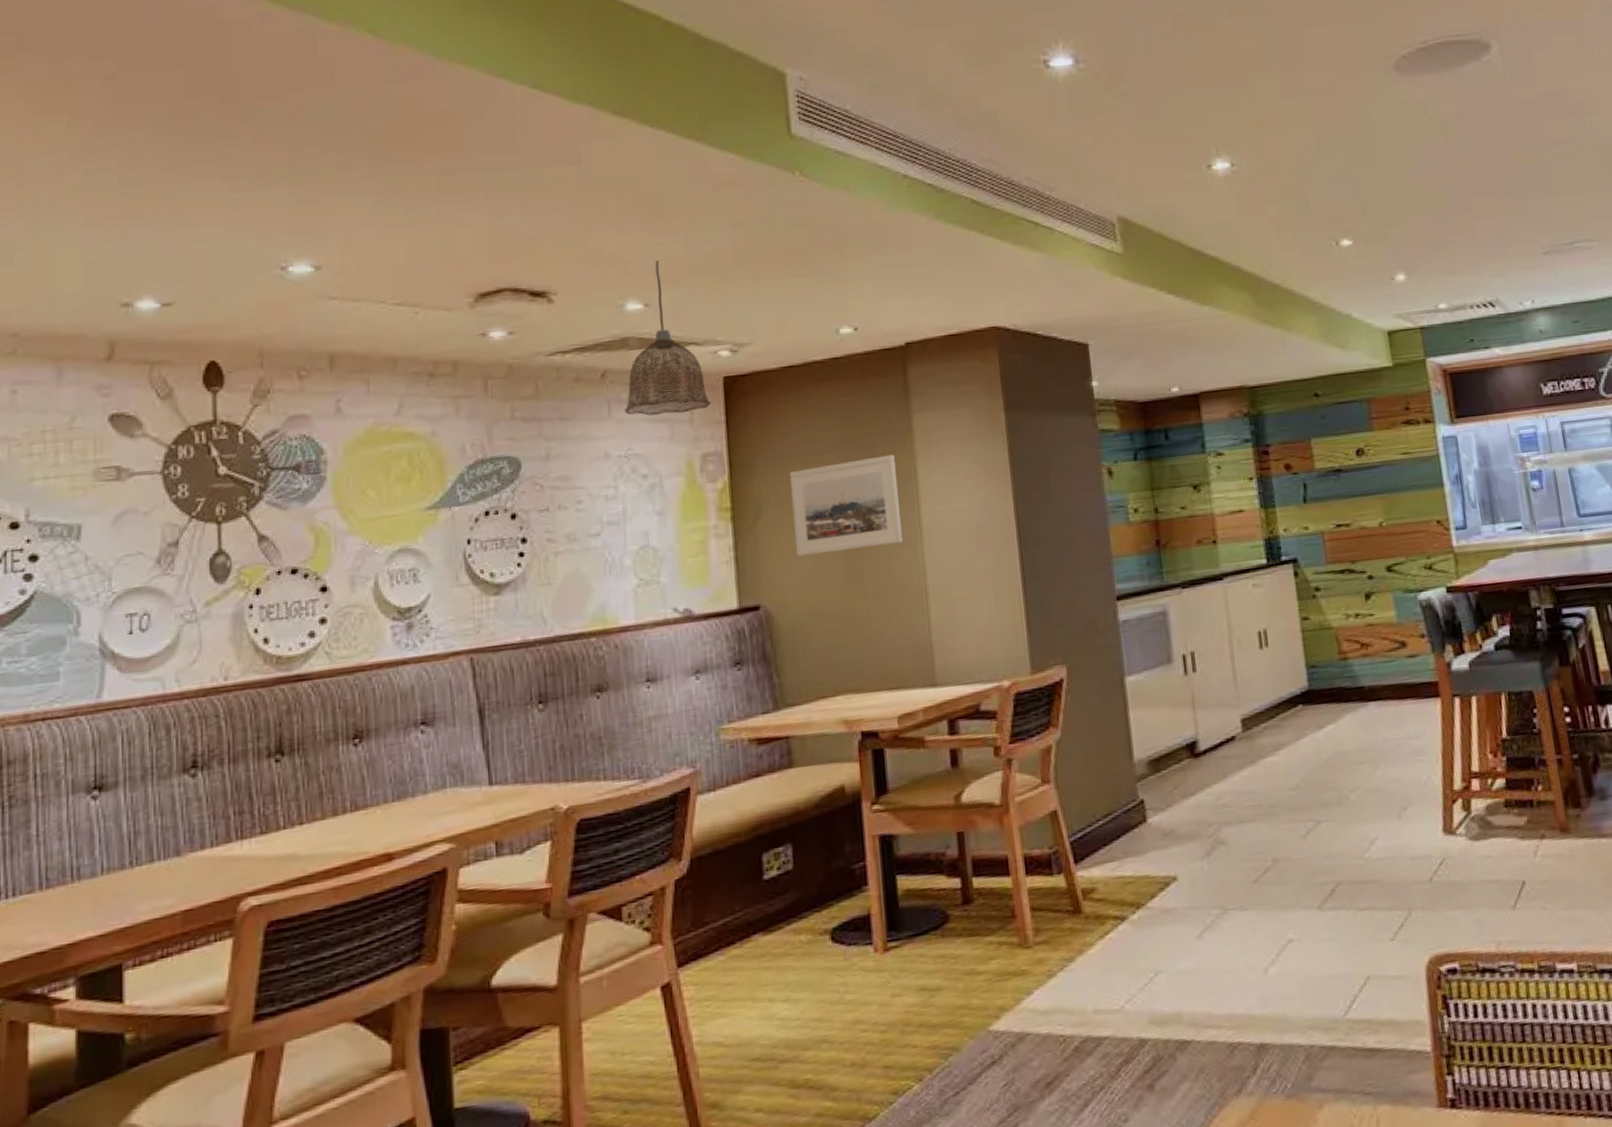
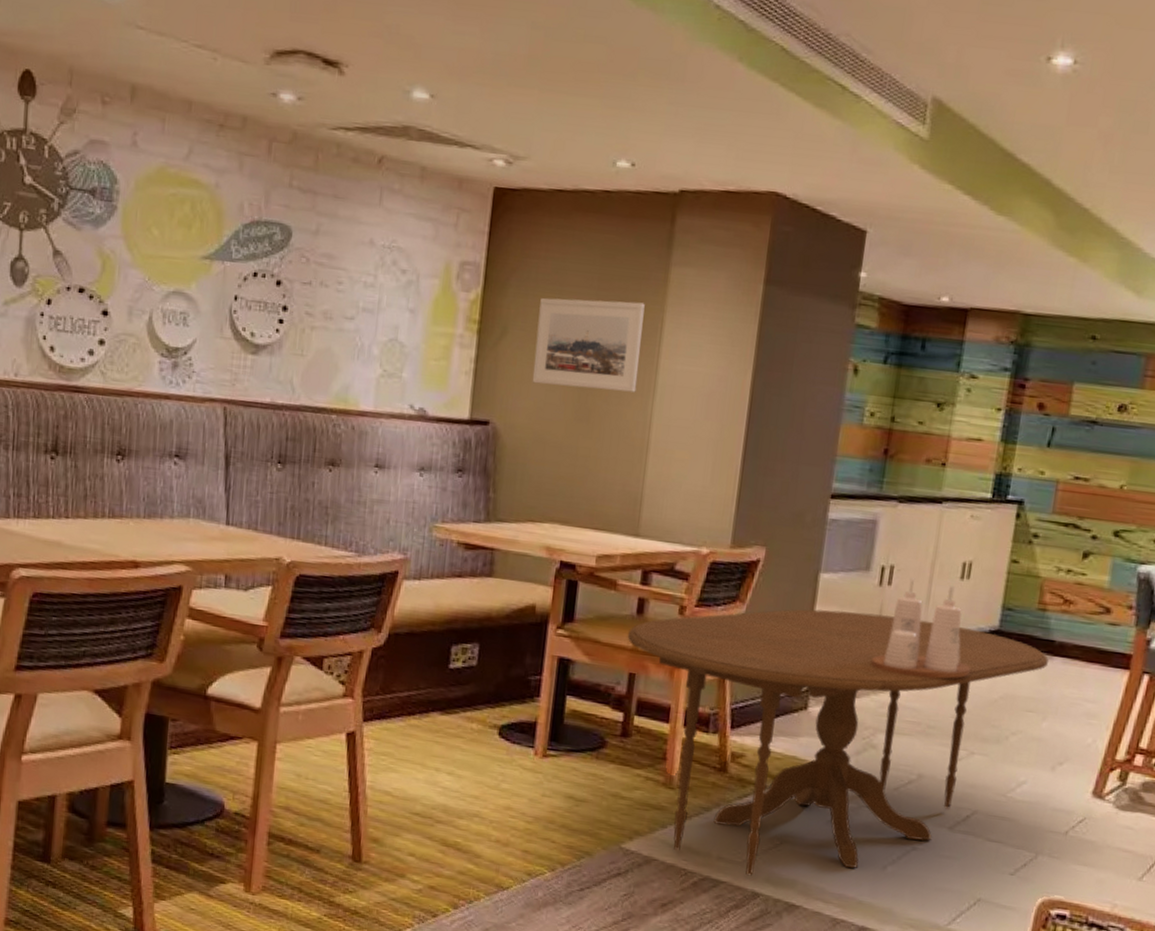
pendant lamp: present [625,260,712,416] -> none [395,50,479,216]
dining table: none [946,694,1364,1023] -> present [627,609,1049,876]
condiment set: none [1197,657,1295,761] -> present [871,578,971,679]

